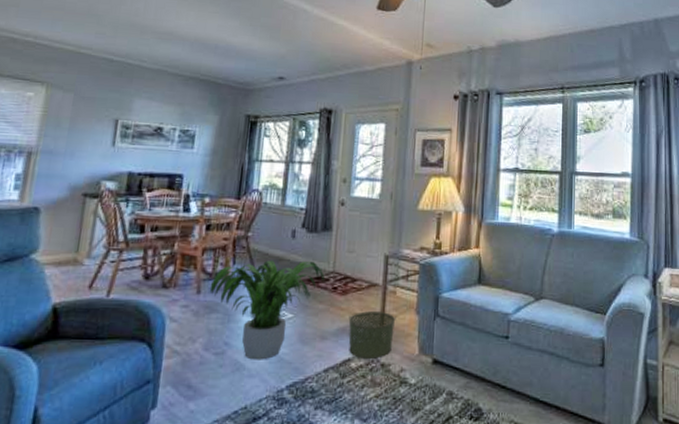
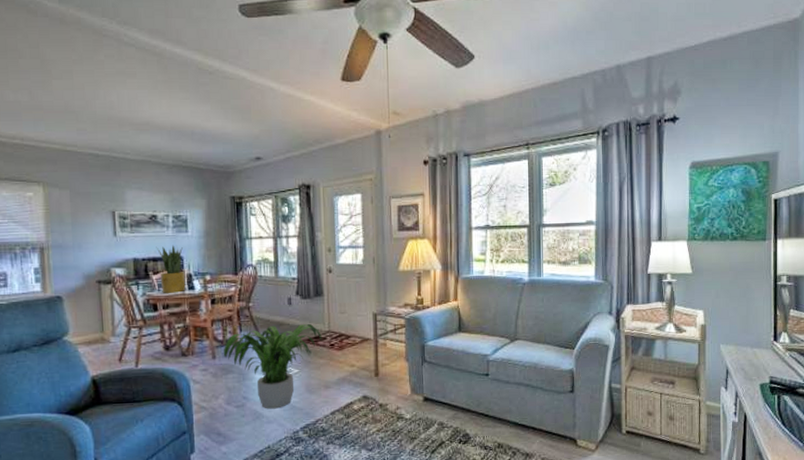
planter: none [153,161,185,214] -> present [156,245,186,293]
basket: present [348,311,396,359] -> none [347,362,389,401]

